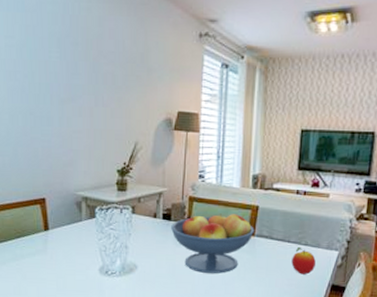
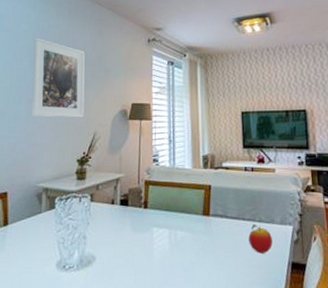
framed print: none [63,22,124,124] -> present [31,37,85,118]
fruit bowl: present [171,213,254,274] -> none [129,194,209,260]

